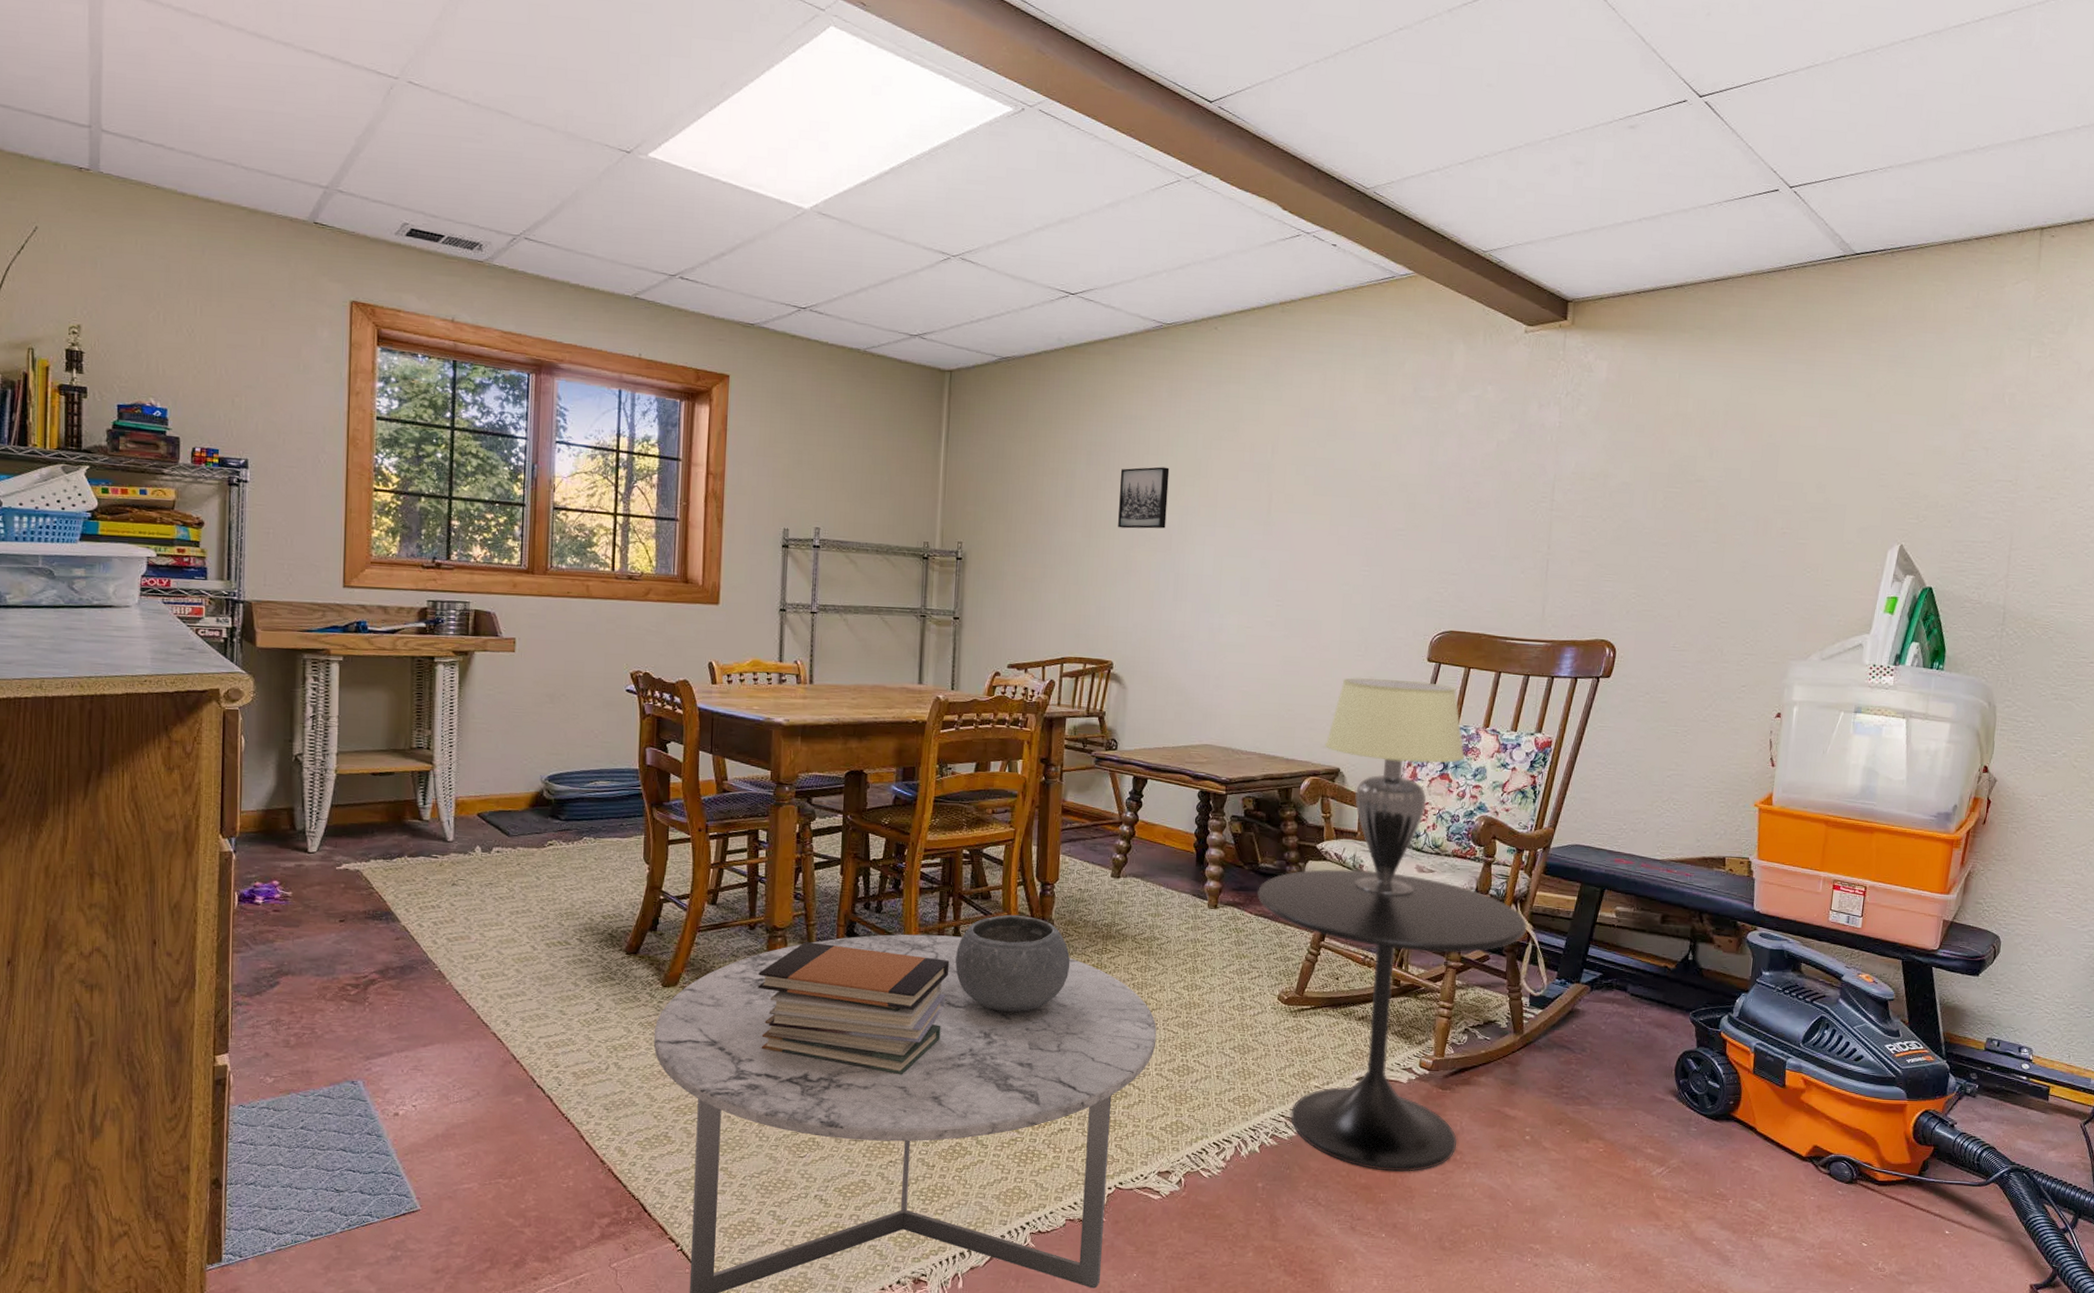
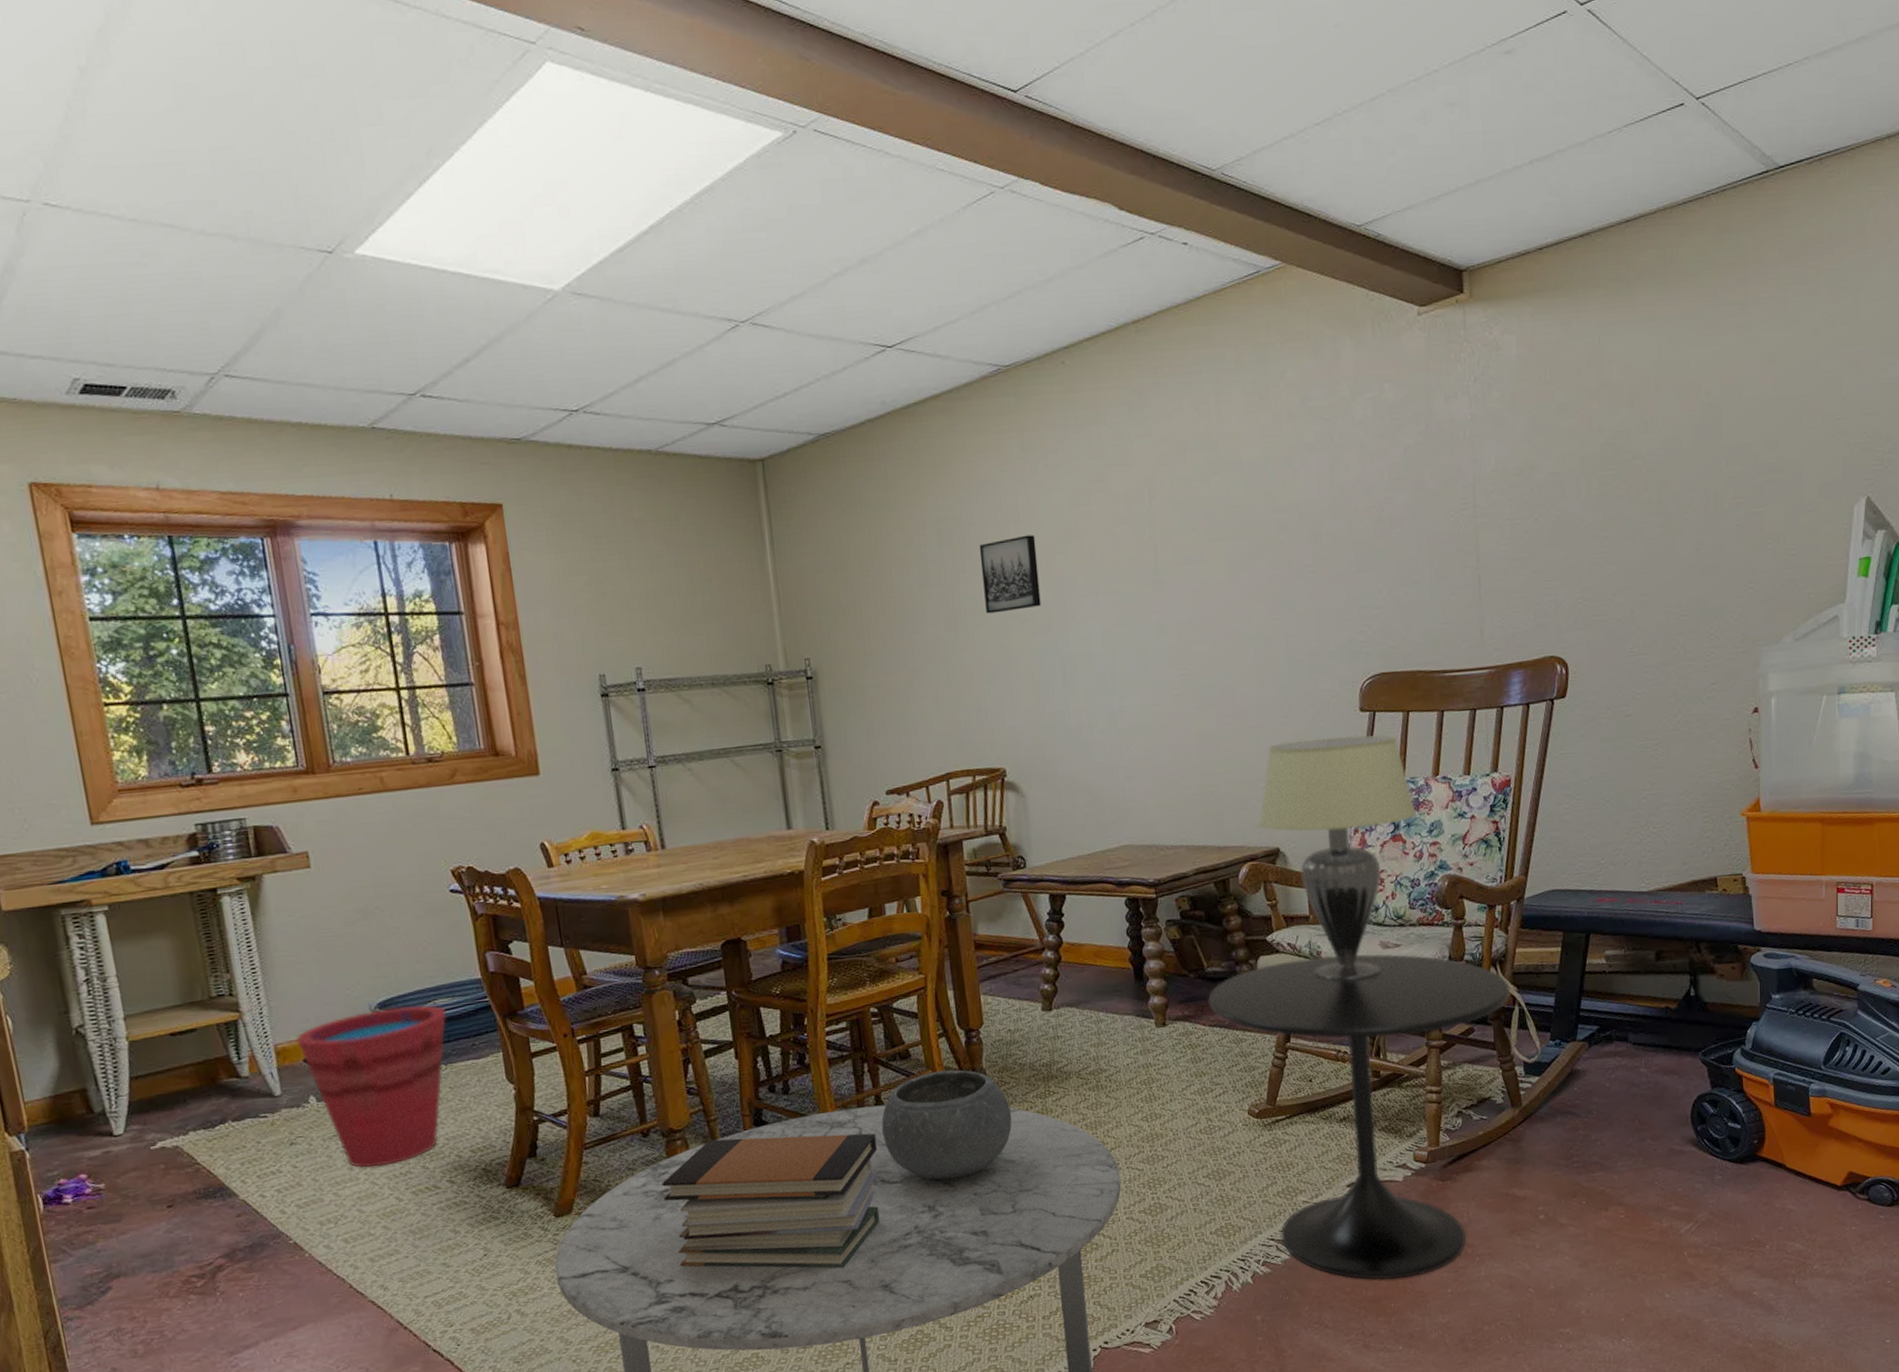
bucket: none [475,782,604,917] -> present [297,1005,447,1168]

